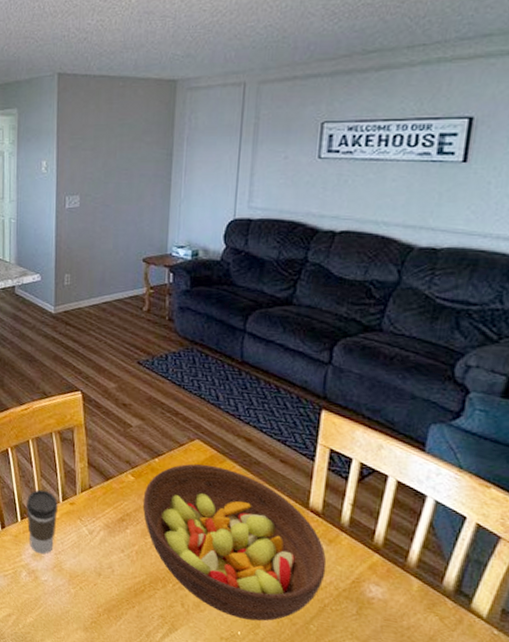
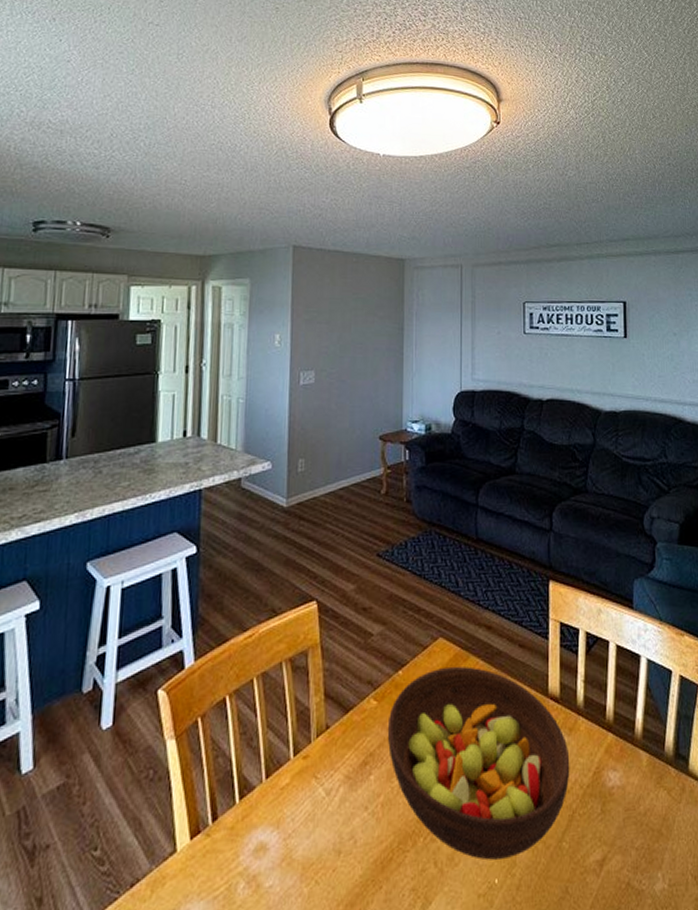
coffee cup: present [26,489,58,554] -> none [247,746,288,847]

